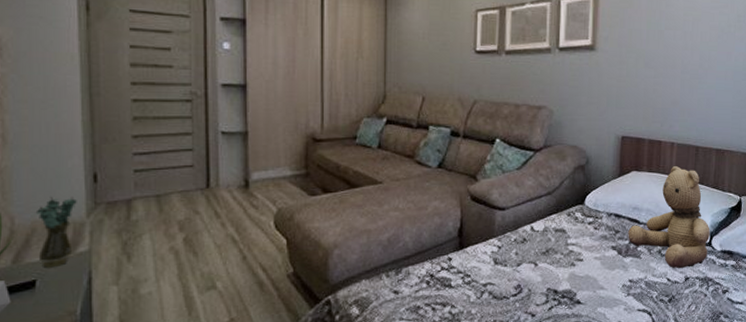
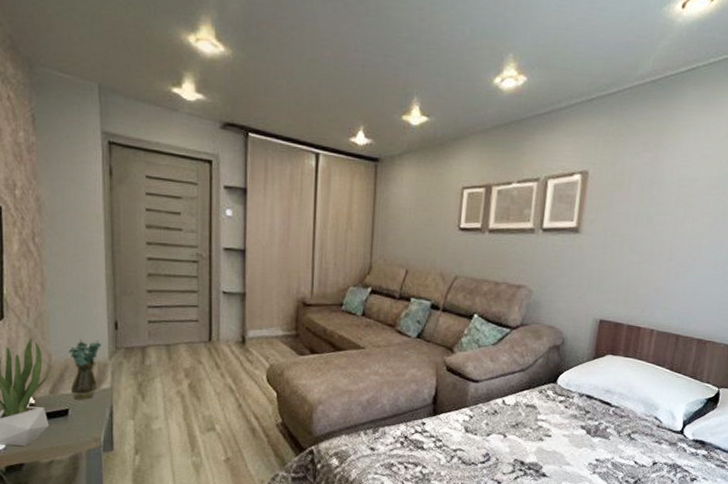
teddy bear: present [628,166,711,269] -> none [598,353,684,453]

